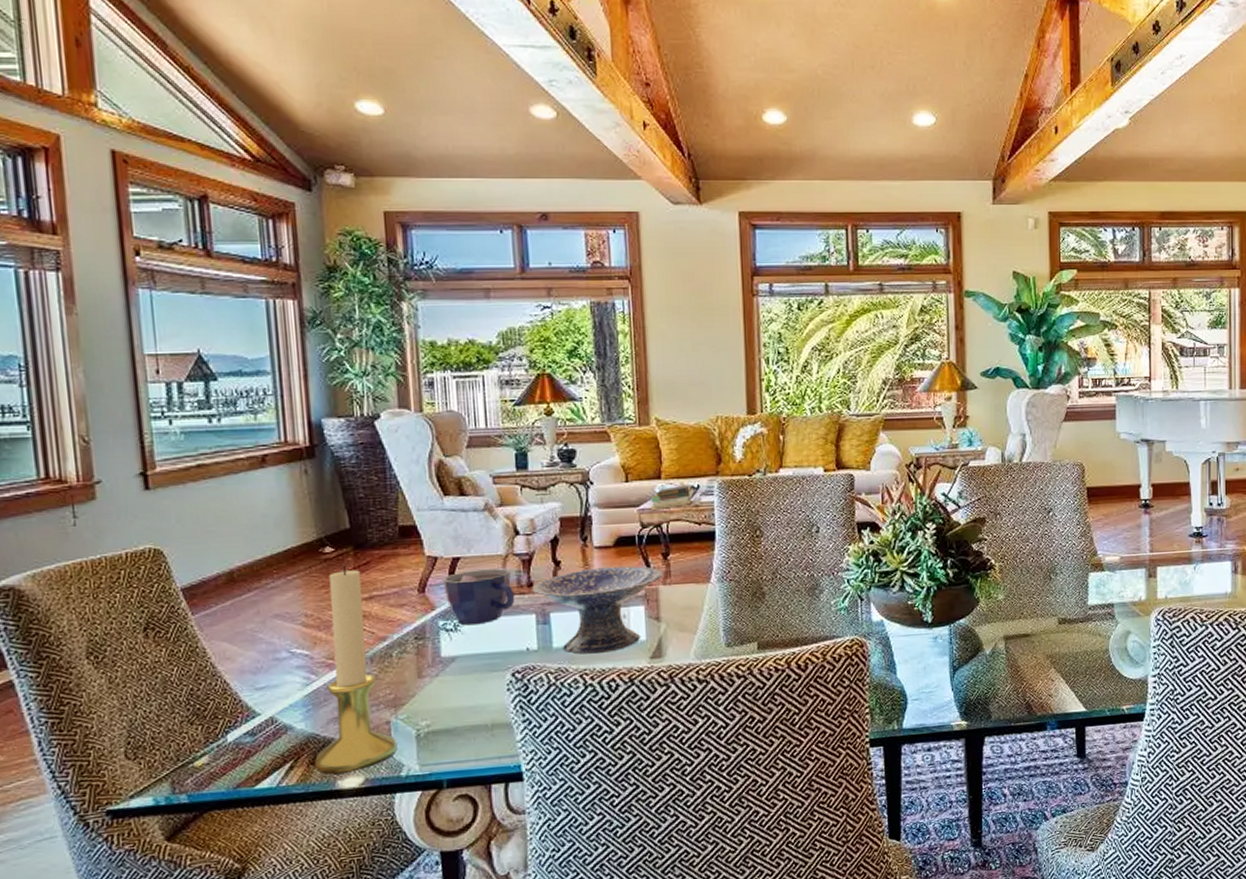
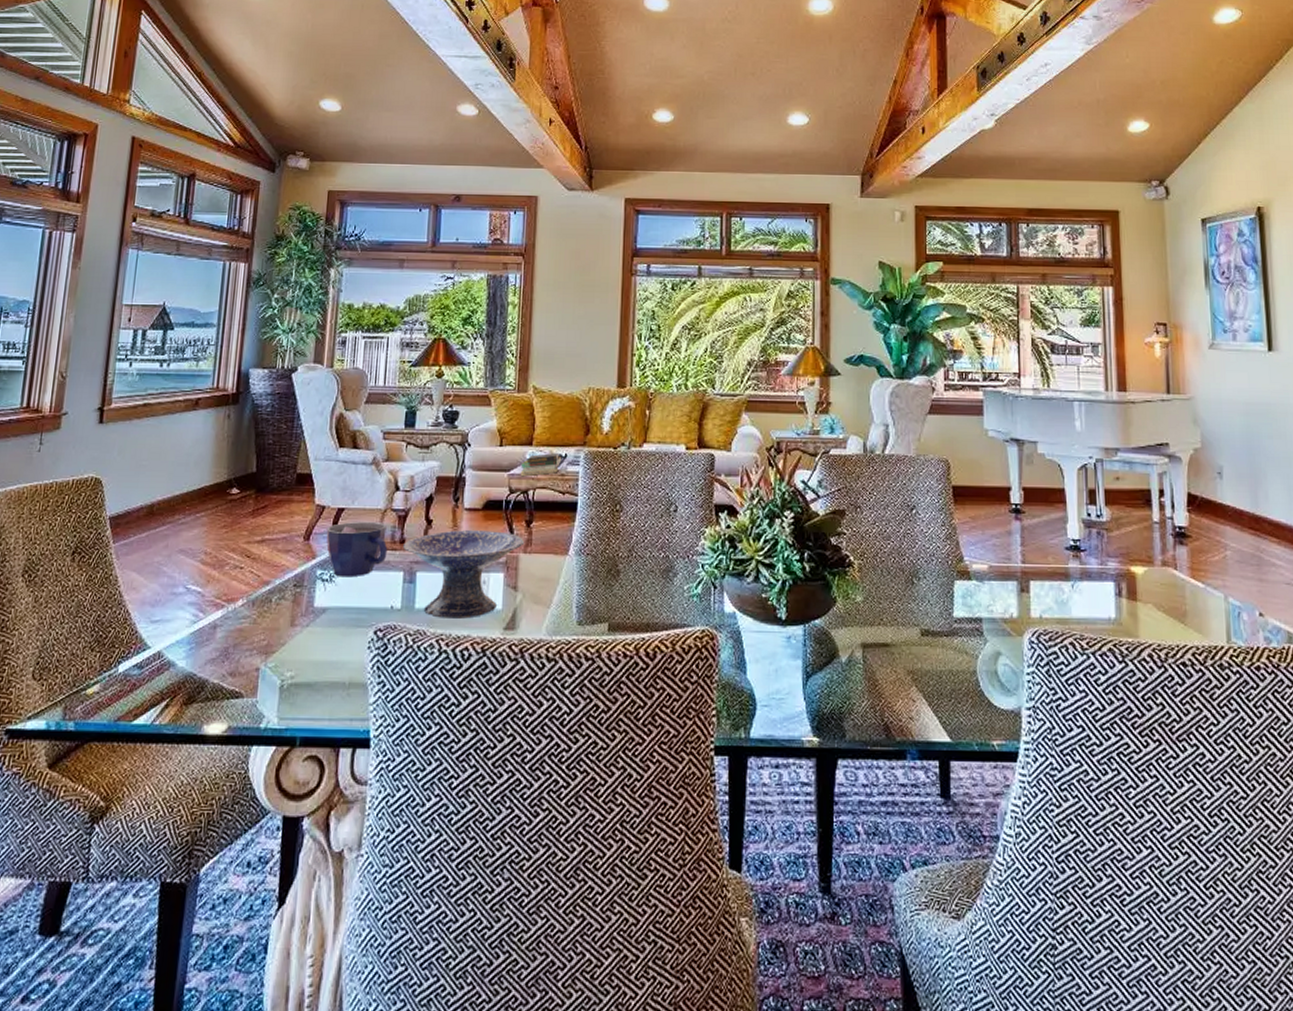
candle holder: present [314,565,398,774] -> none [186,507,262,718]

